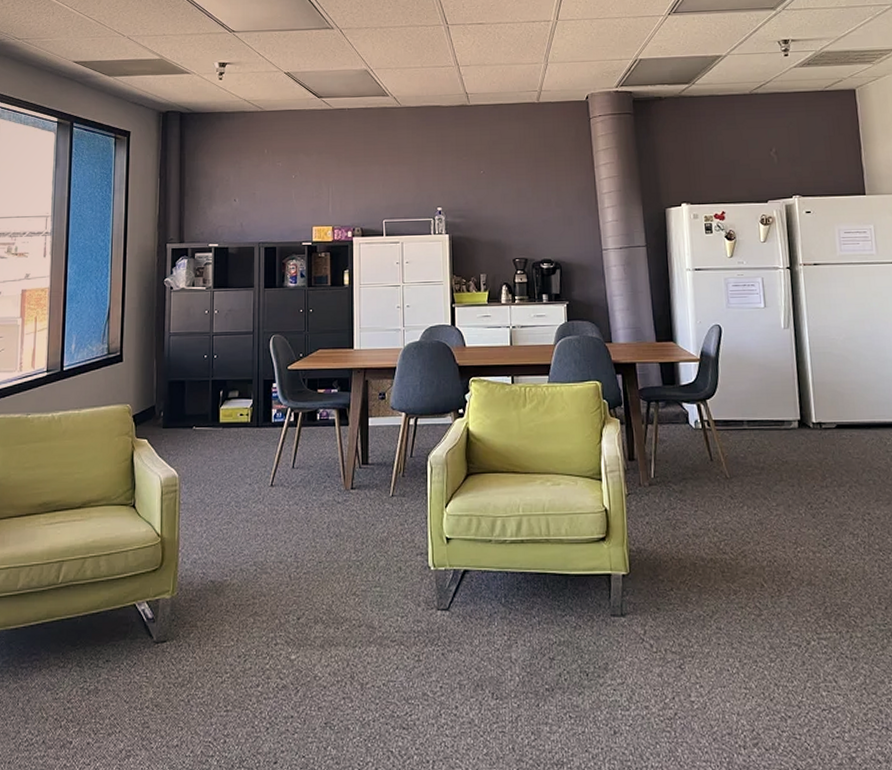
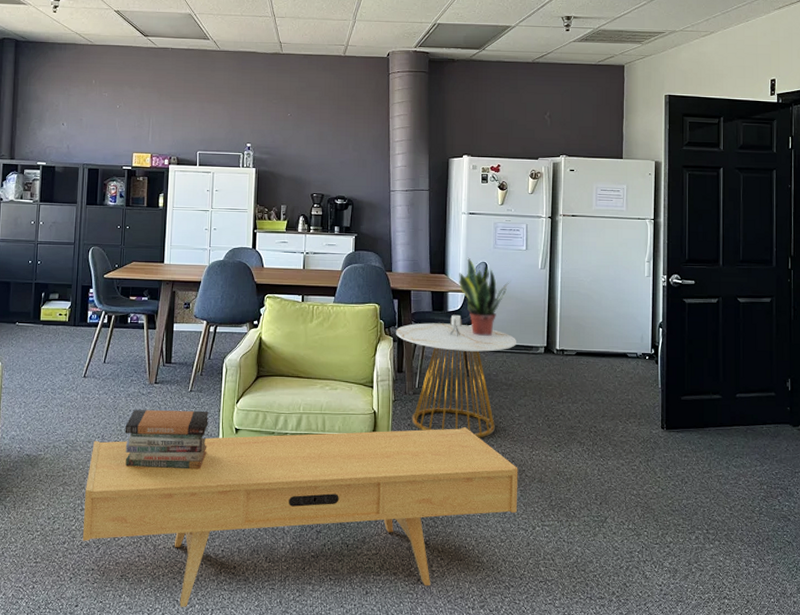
tv console: none [279,522,786,759] -> present [83,427,518,607]
book stack: none [320,518,416,590] -> present [125,410,209,470]
side table: none [622,388,765,535] -> present [395,314,517,438]
potted plant: none [689,320,751,412] -> present [459,257,511,336]

